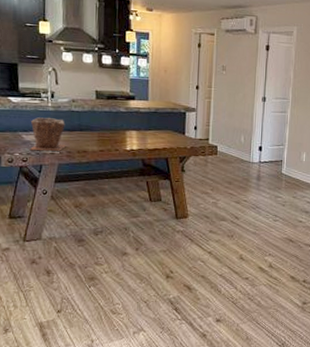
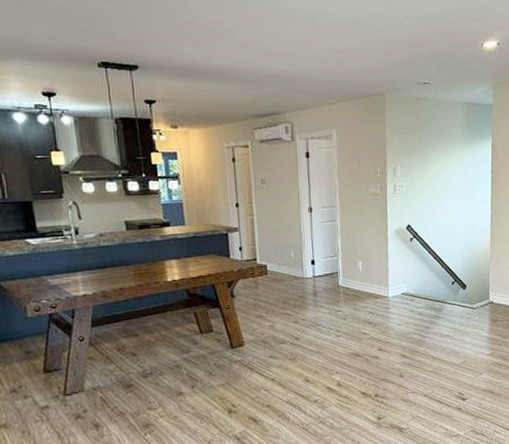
plant pot: present [29,117,67,151] -> none [56,256,100,296]

